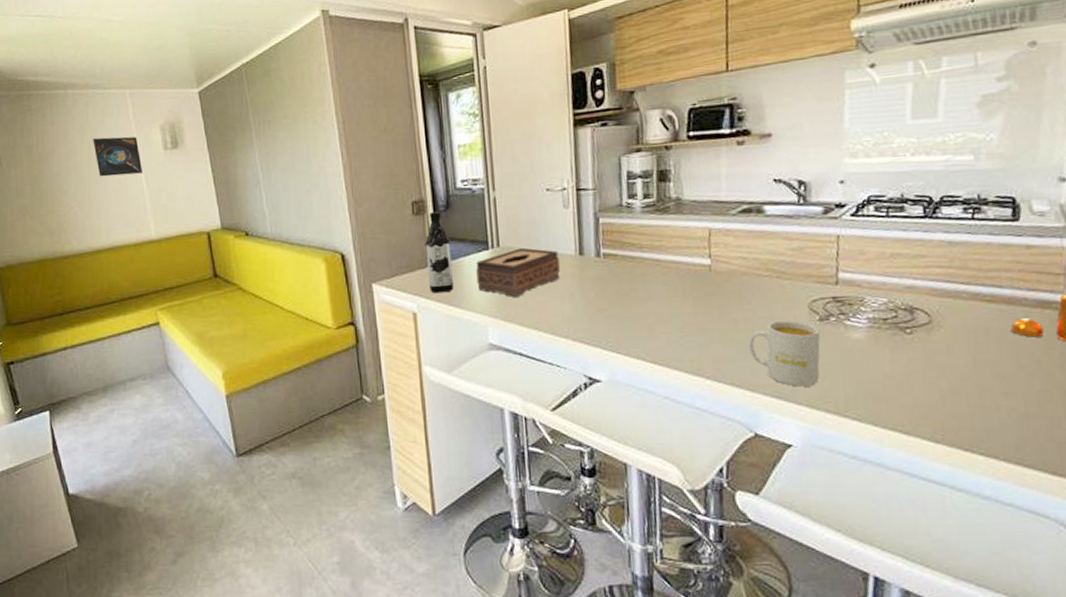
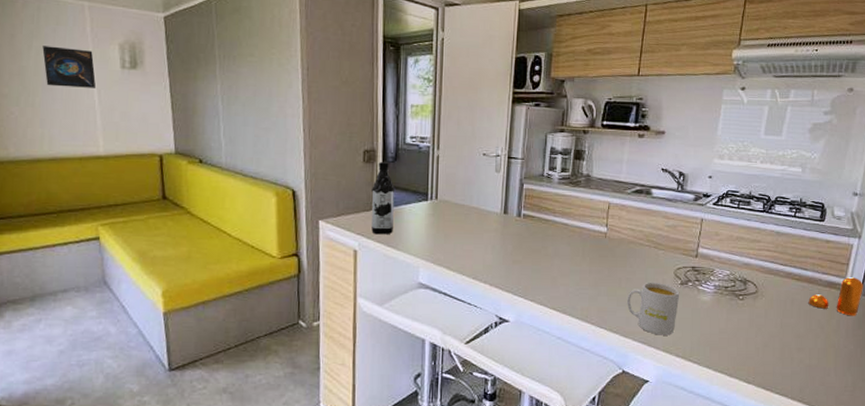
tissue box: present [476,247,560,298] -> none [414,202,487,245]

